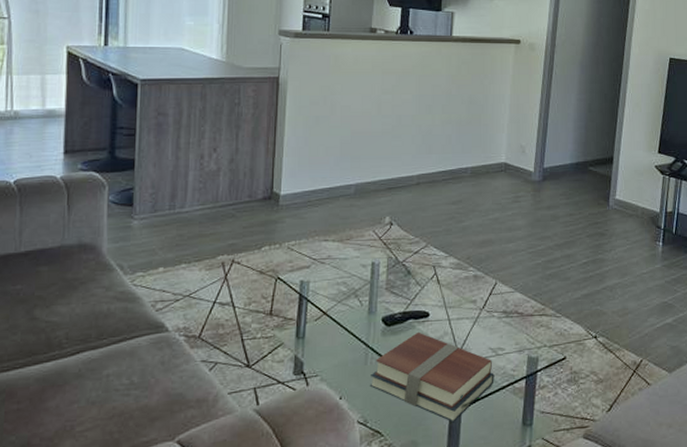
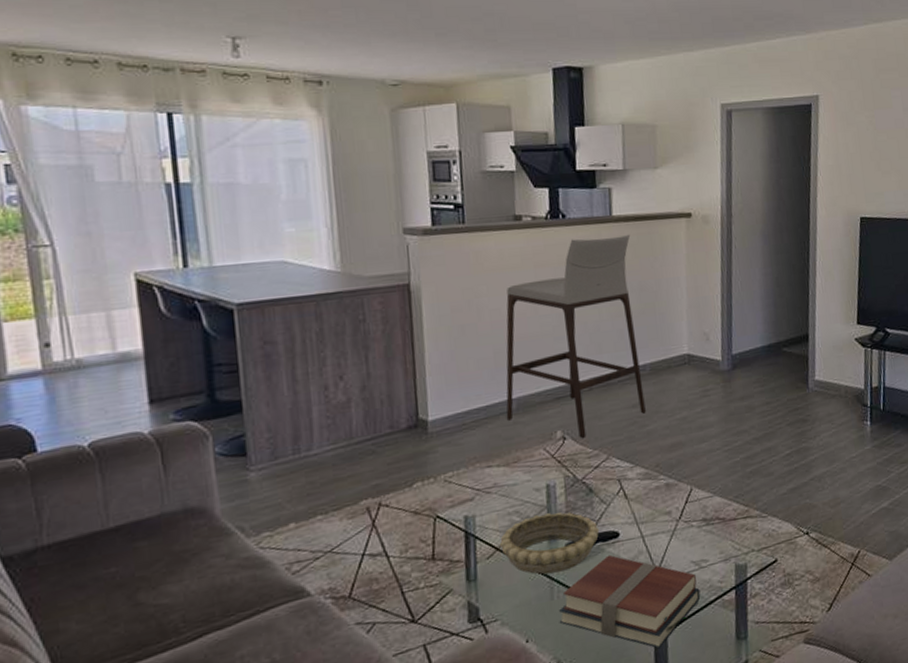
decorative bowl: none [326,287,413,341] -> present [499,511,600,575]
bar stool: none [345,53,466,227] -> present [506,234,646,439]

